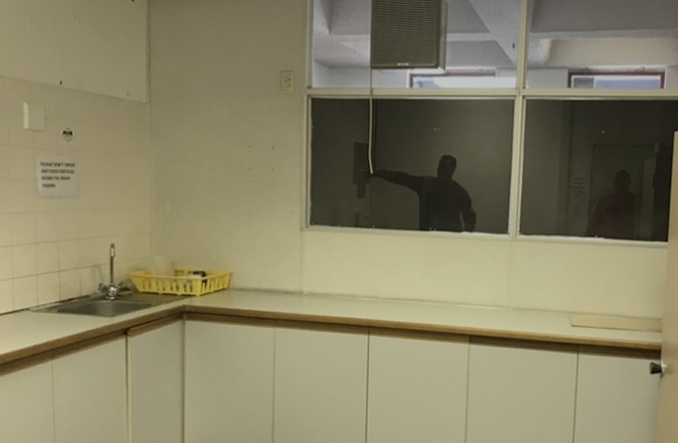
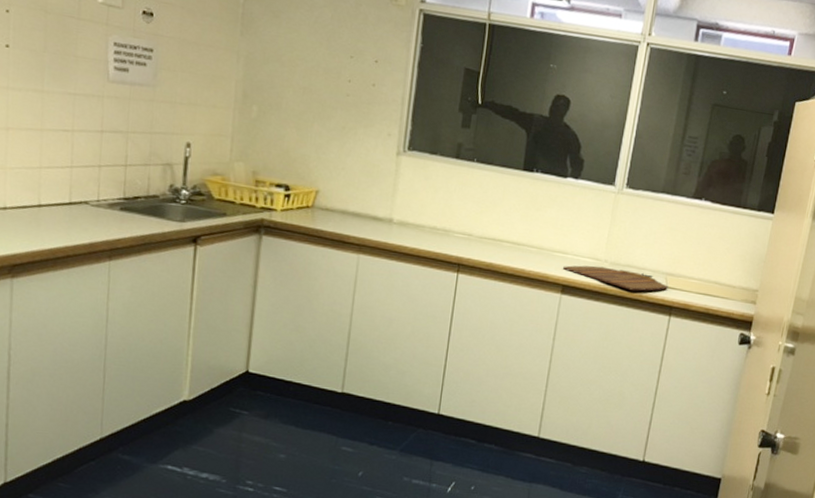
cutting board: none [467,313,573,333] -> present [562,265,668,291]

